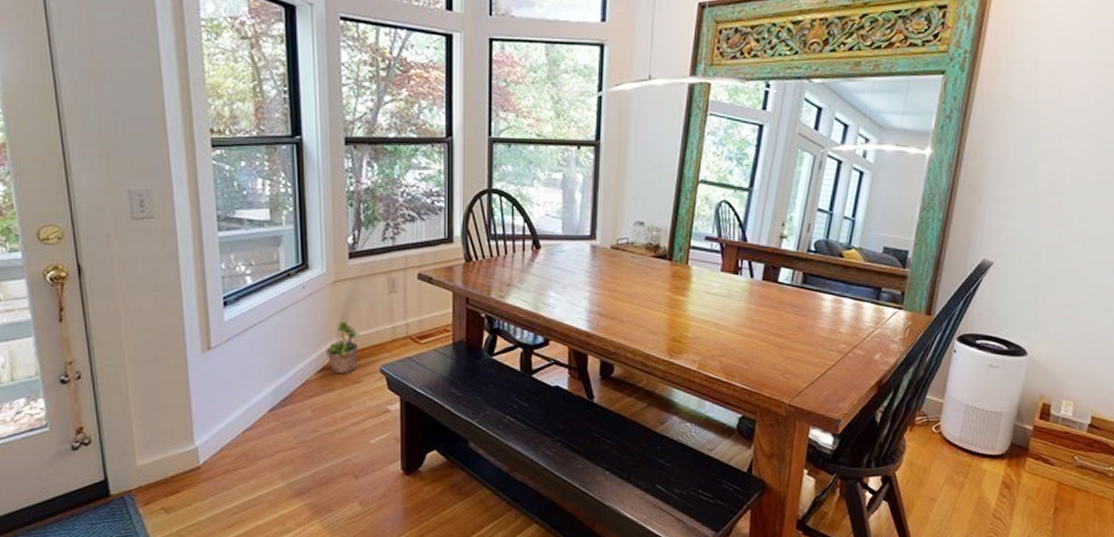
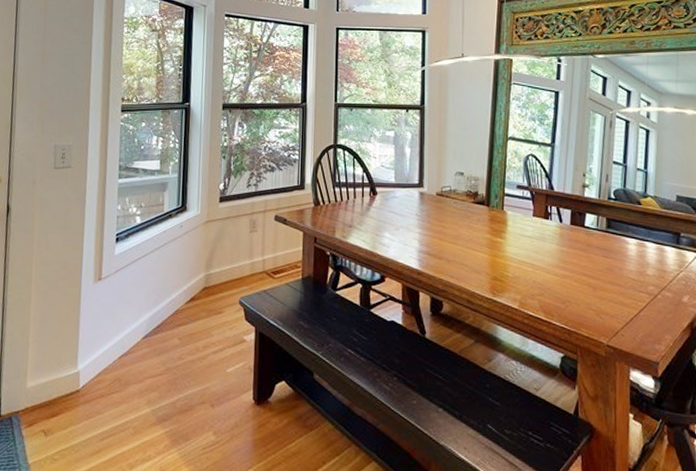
potted plant: present [325,316,360,374] -> none [194,252,225,305]

